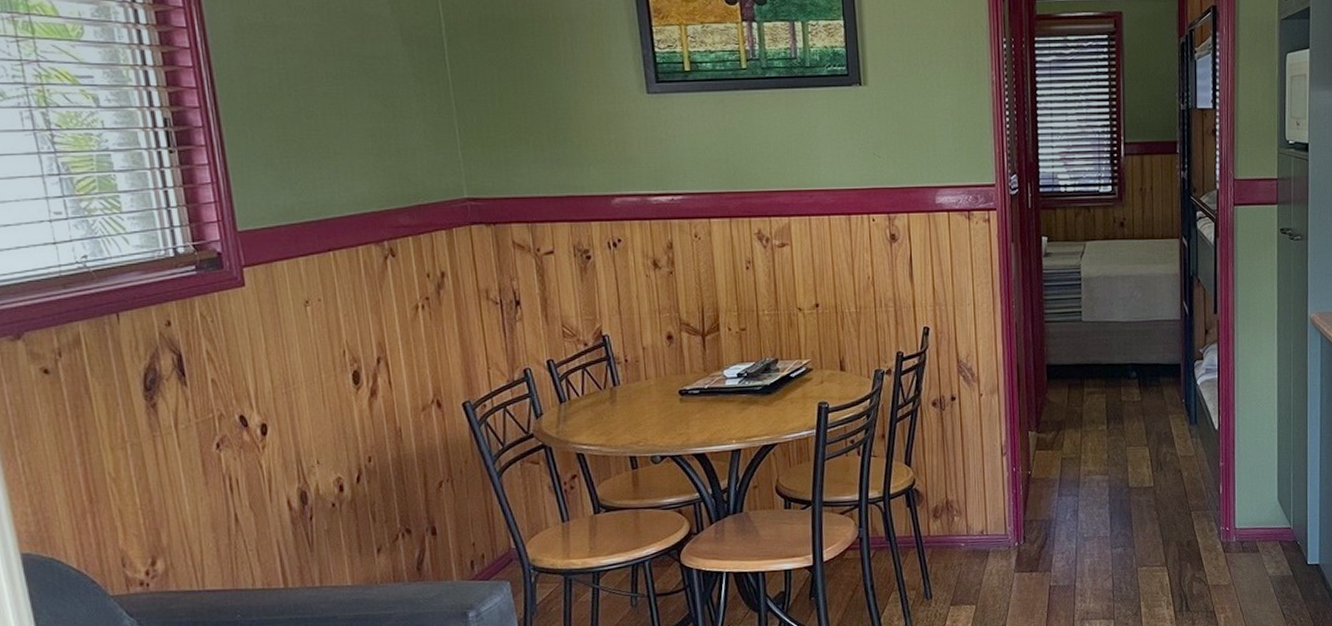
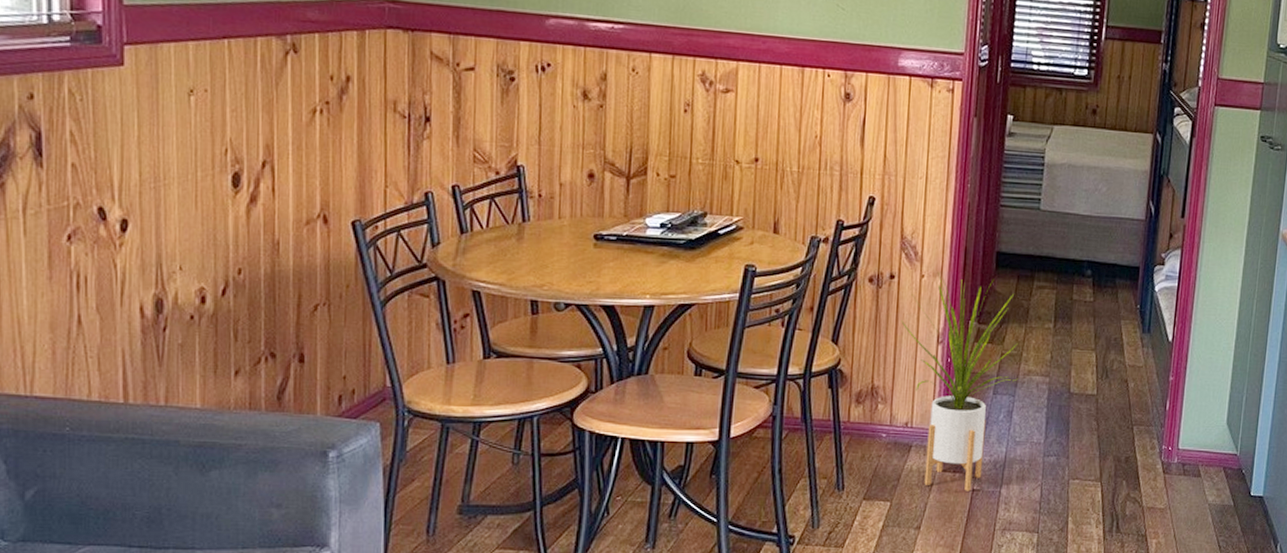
house plant: none [966,390,1079,588] -> present [901,272,1018,491]

